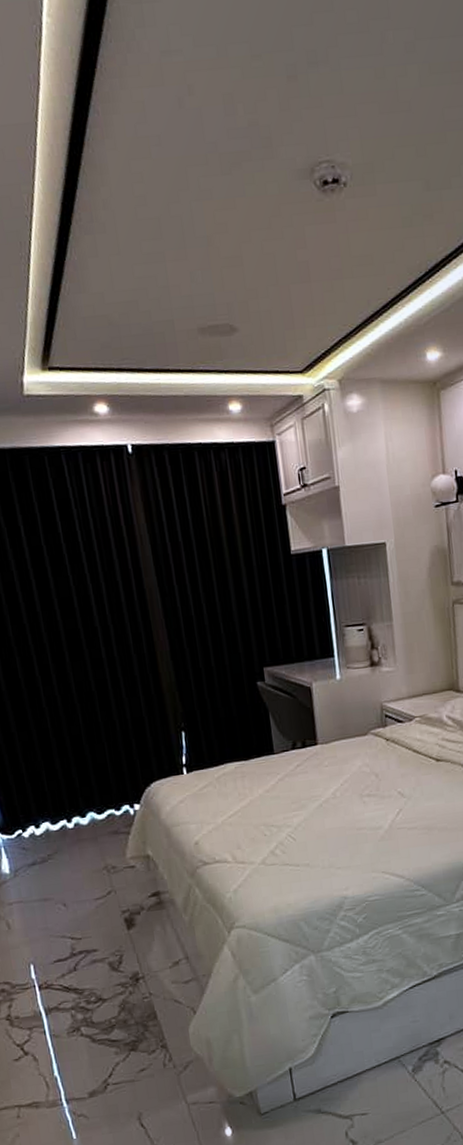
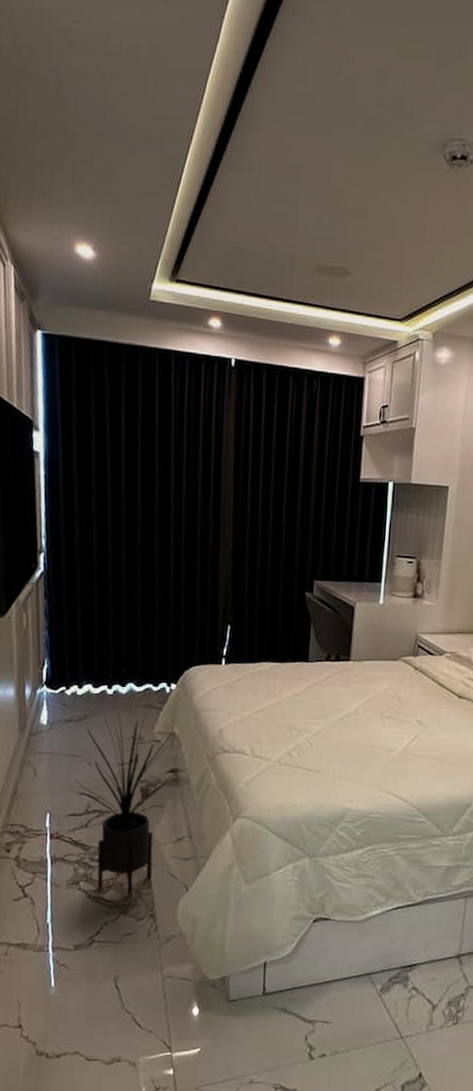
house plant: none [52,841,157,1031] -> present [74,713,174,895]

